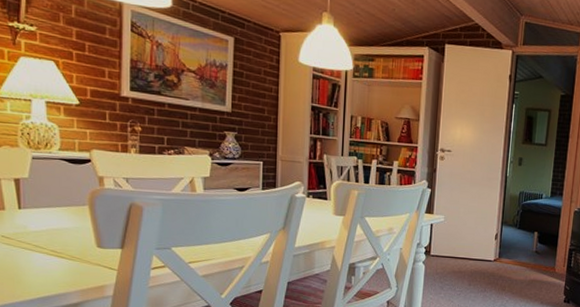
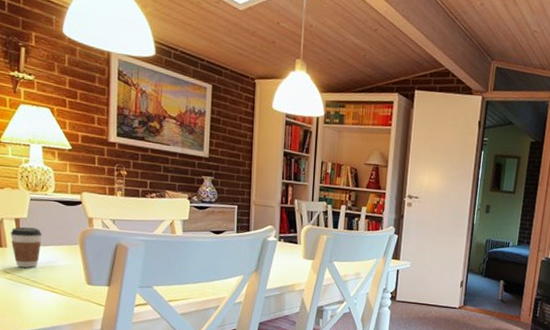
coffee cup: none [8,187,46,232] -> present [10,227,42,268]

